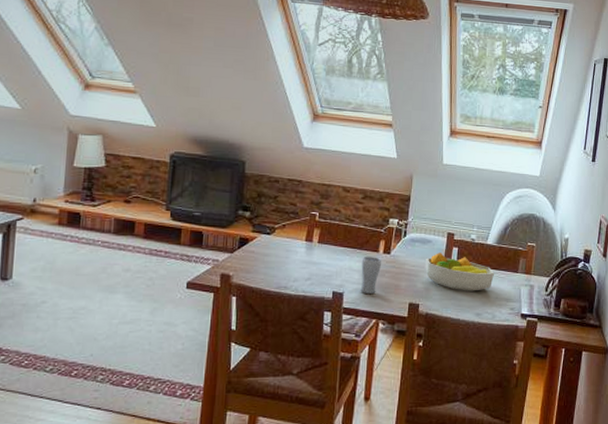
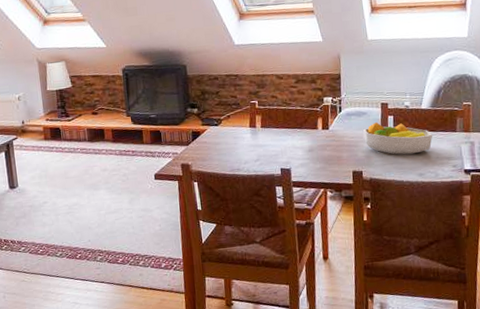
drinking glass: present [360,257,381,293] -> none [303,133,322,167]

